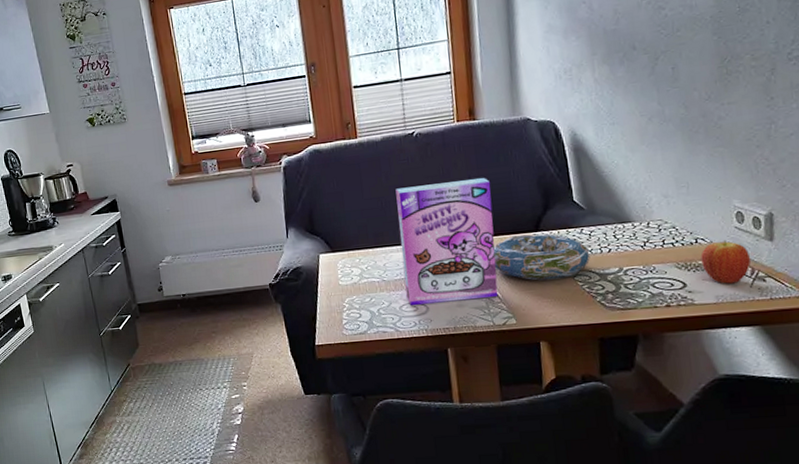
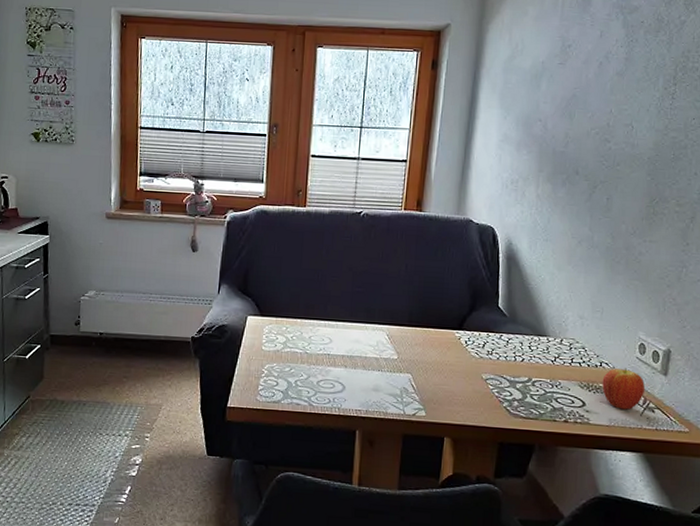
cereal box: present [395,178,499,305] -> none [326,264,425,386]
decorative bowl: present [493,233,591,281] -> none [415,330,505,380]

